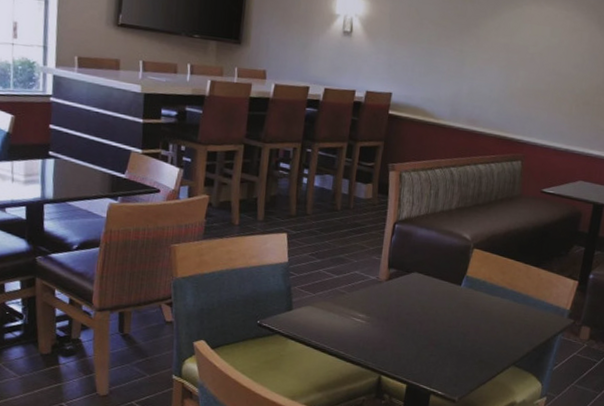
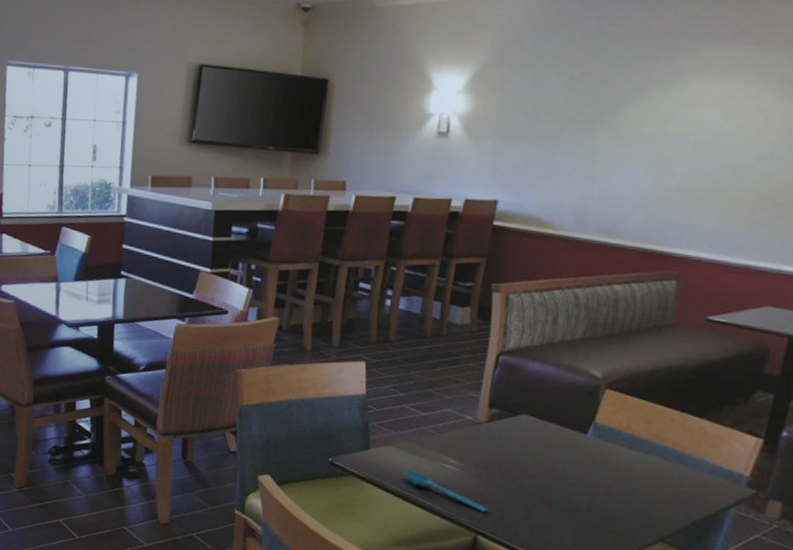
spoon: none [321,325,390,356] -> present [404,469,489,513]

